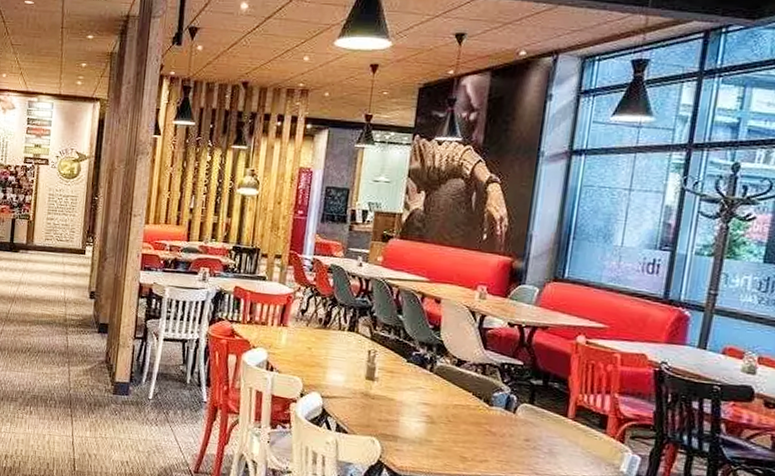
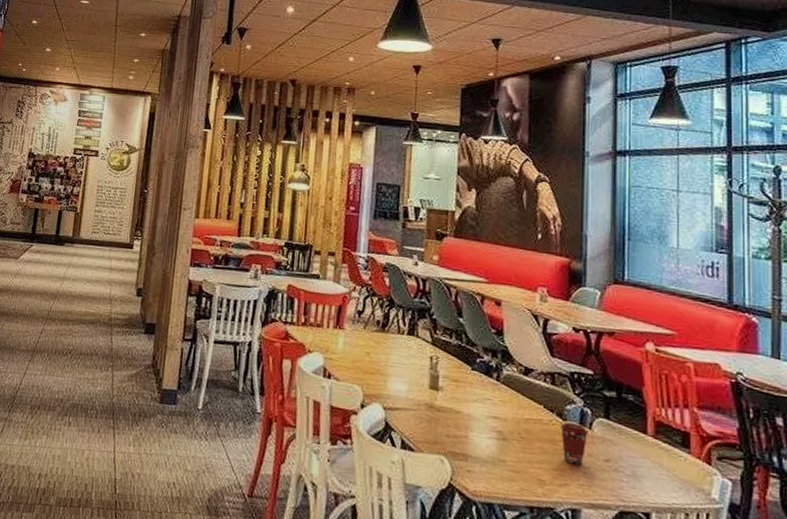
coffee cup: none [486,407,512,444] -> present [560,422,588,465]

